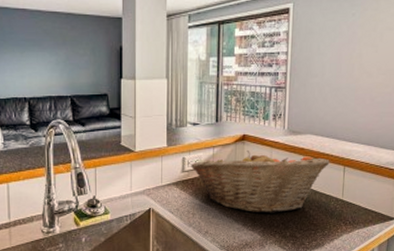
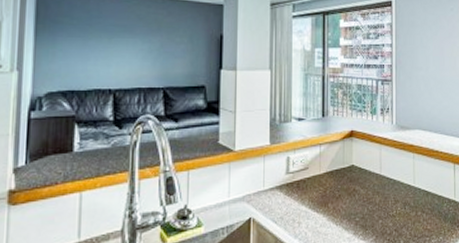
fruit basket: present [190,151,330,213] -> none [295,148,440,219]

